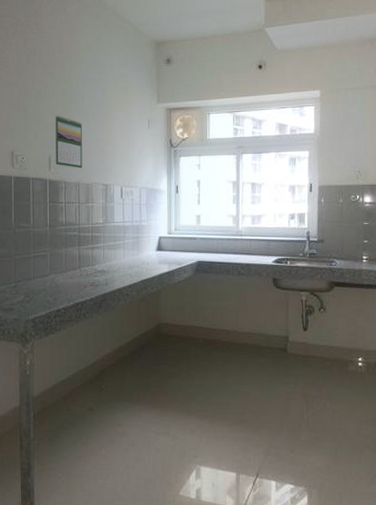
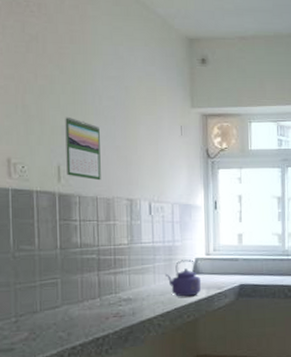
kettle: none [133,238,164,271] -> present [165,259,202,297]

